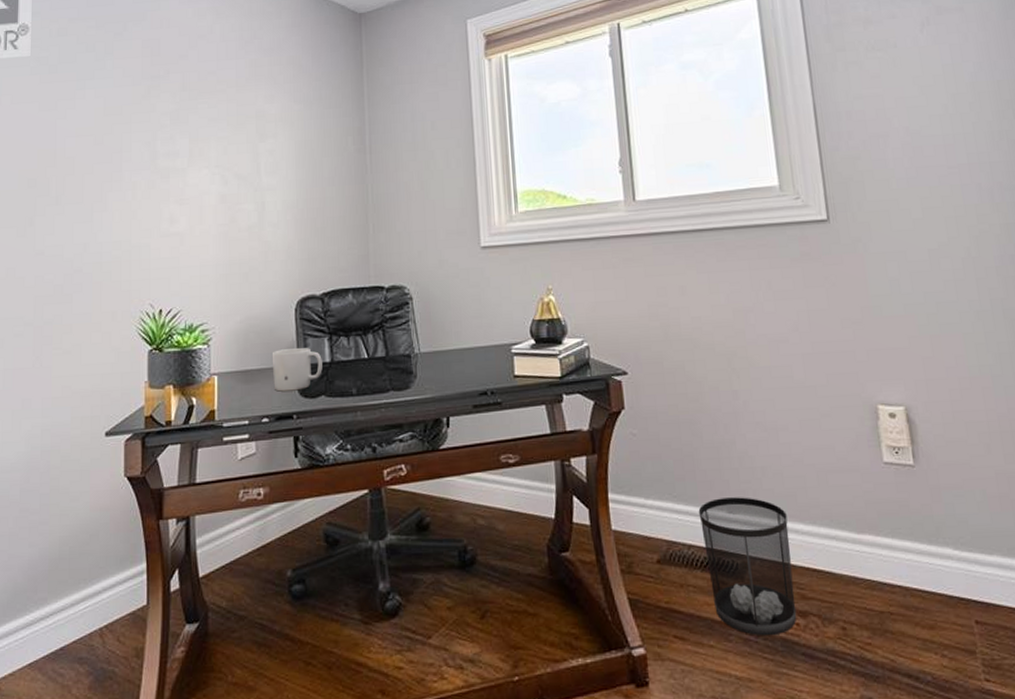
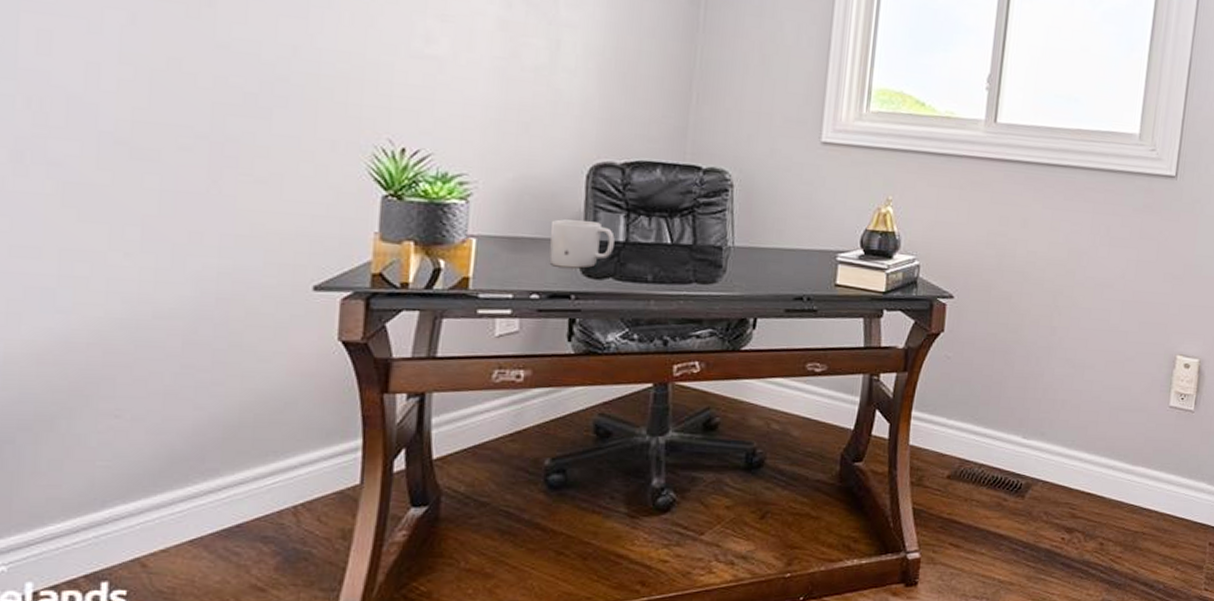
waste bin: present [698,497,797,636] -> none [992,424,1075,547]

